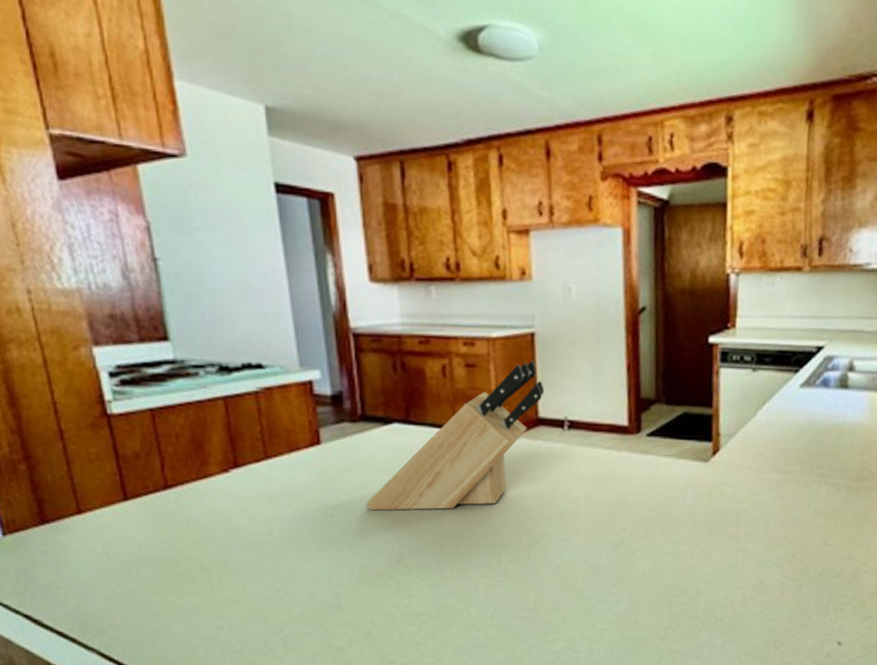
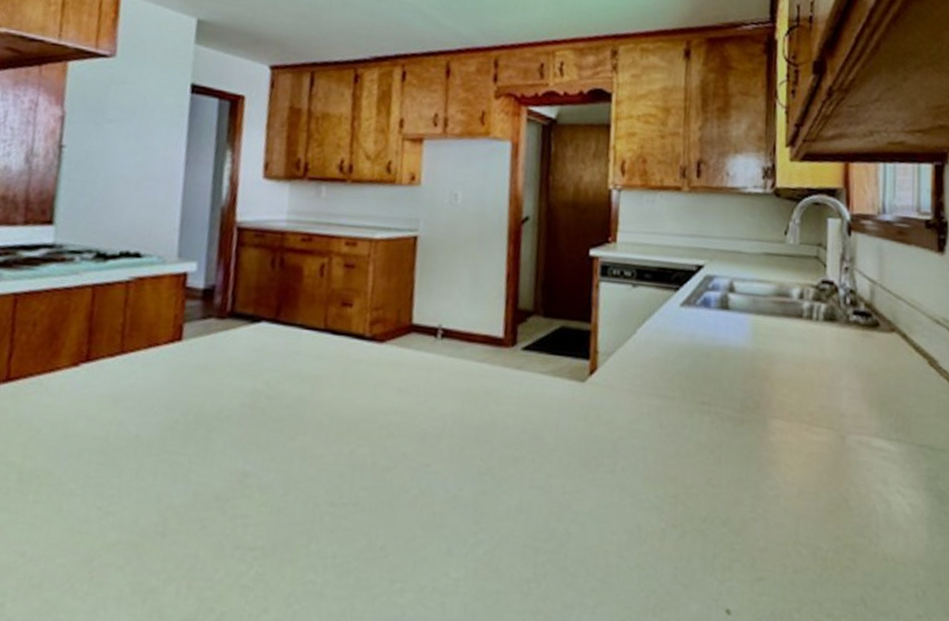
knife block: present [365,361,544,511] -> none [215,264,421,421]

